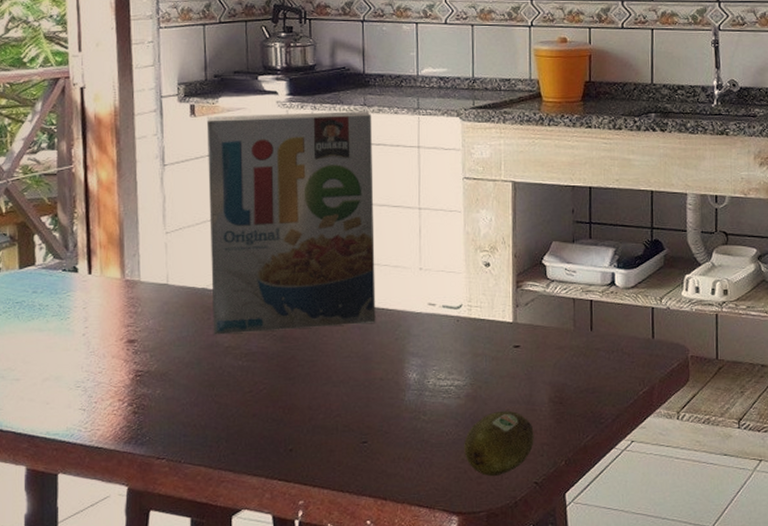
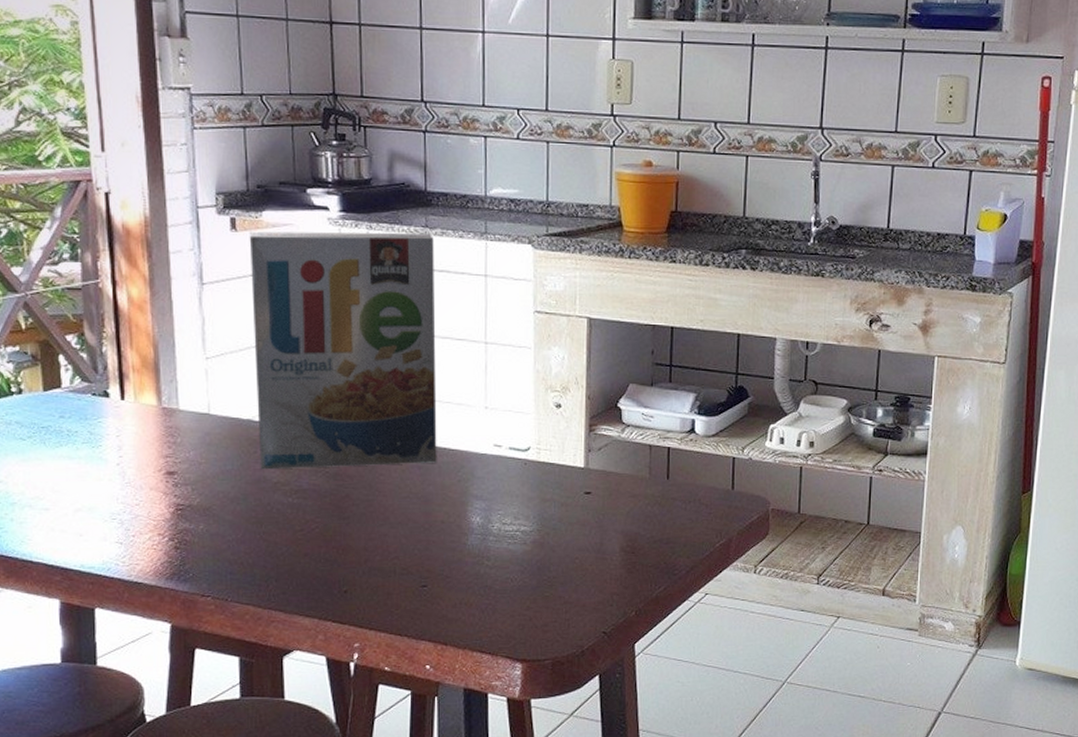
fruit: present [464,410,534,477] -> none [530,558,604,625]

